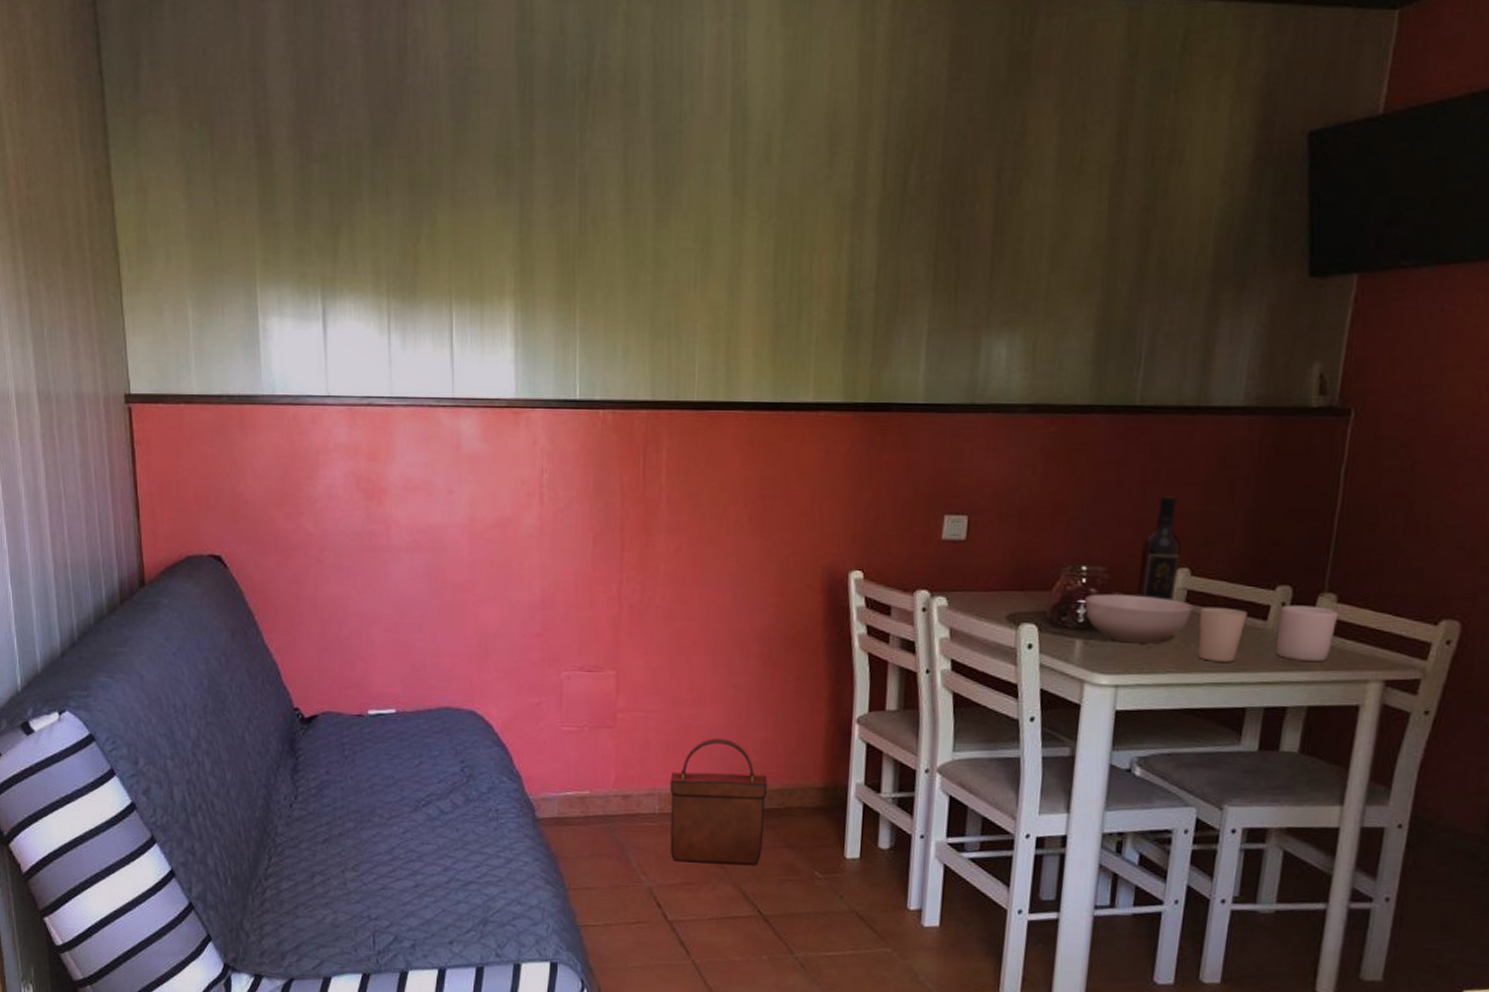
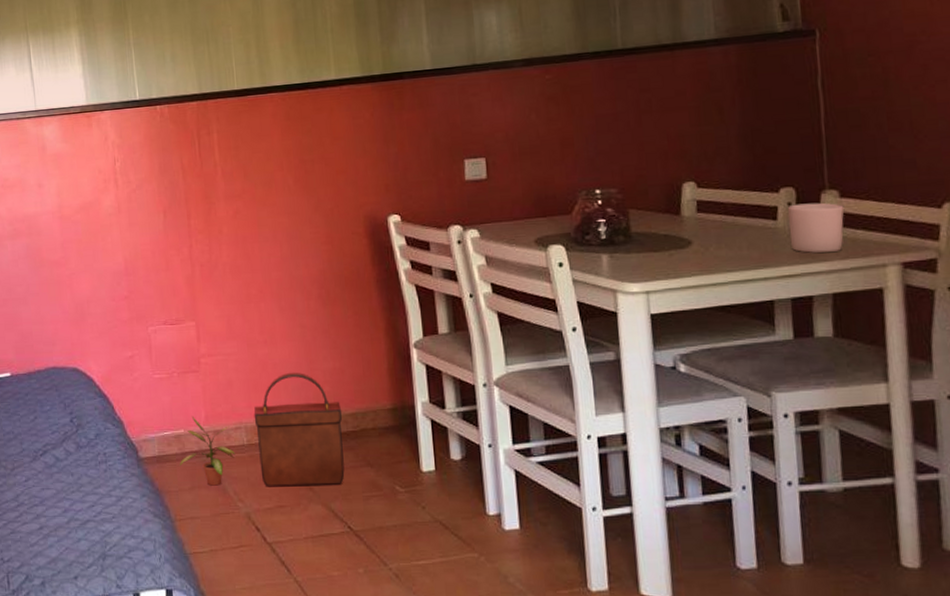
potted plant: none [581,776,644,856] -> present [180,416,235,486]
bowl: present [1084,594,1194,644] -> none [602,209,706,253]
wine bottle: present [1136,496,1182,601] -> none [647,121,686,212]
cup: present [1198,606,1249,662] -> none [711,212,758,262]

